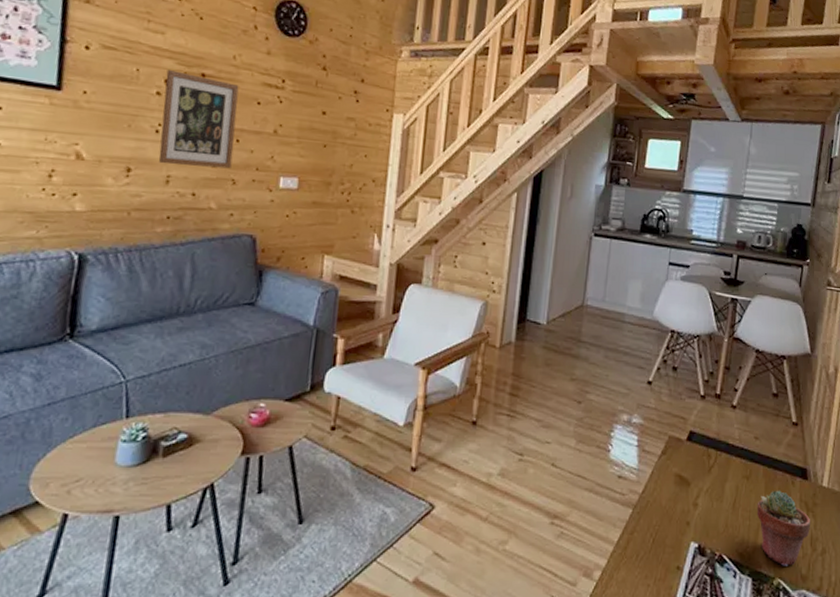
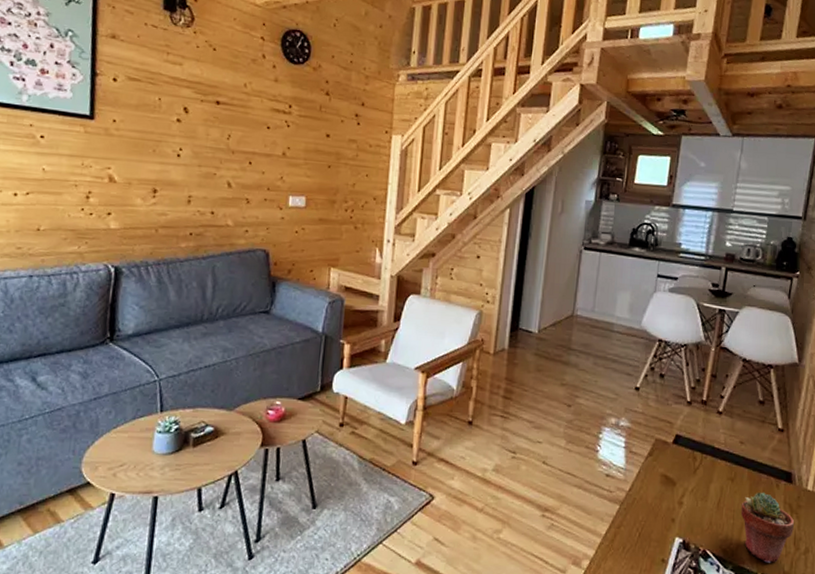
wall art: present [159,70,239,169] -> none [181,98,250,189]

